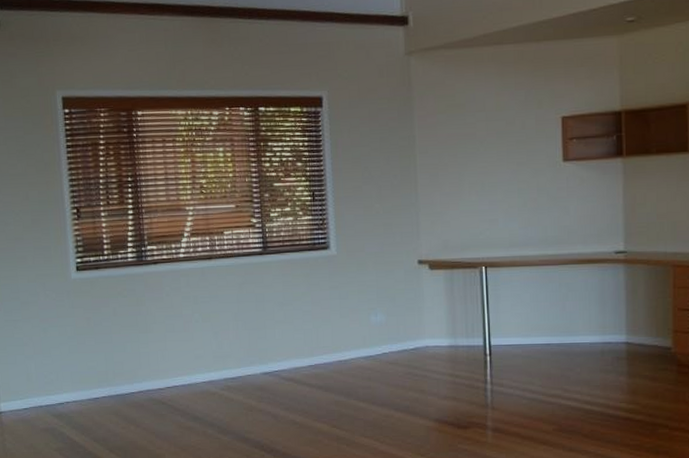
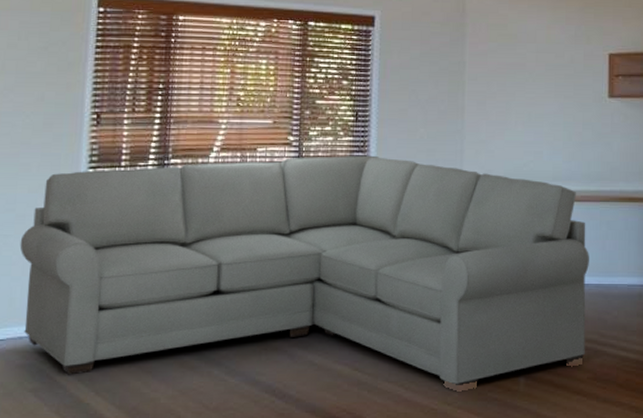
sofa: none [28,232,551,438] -> present [20,155,589,385]

